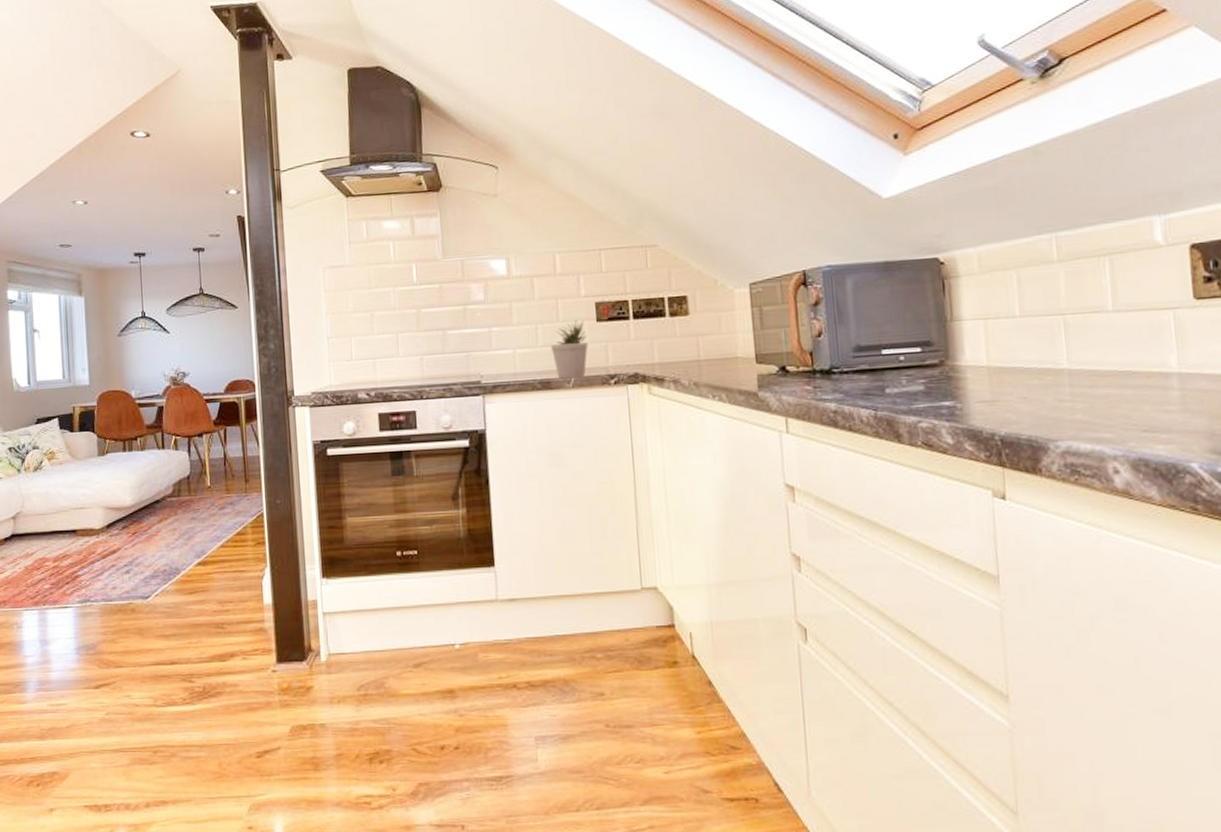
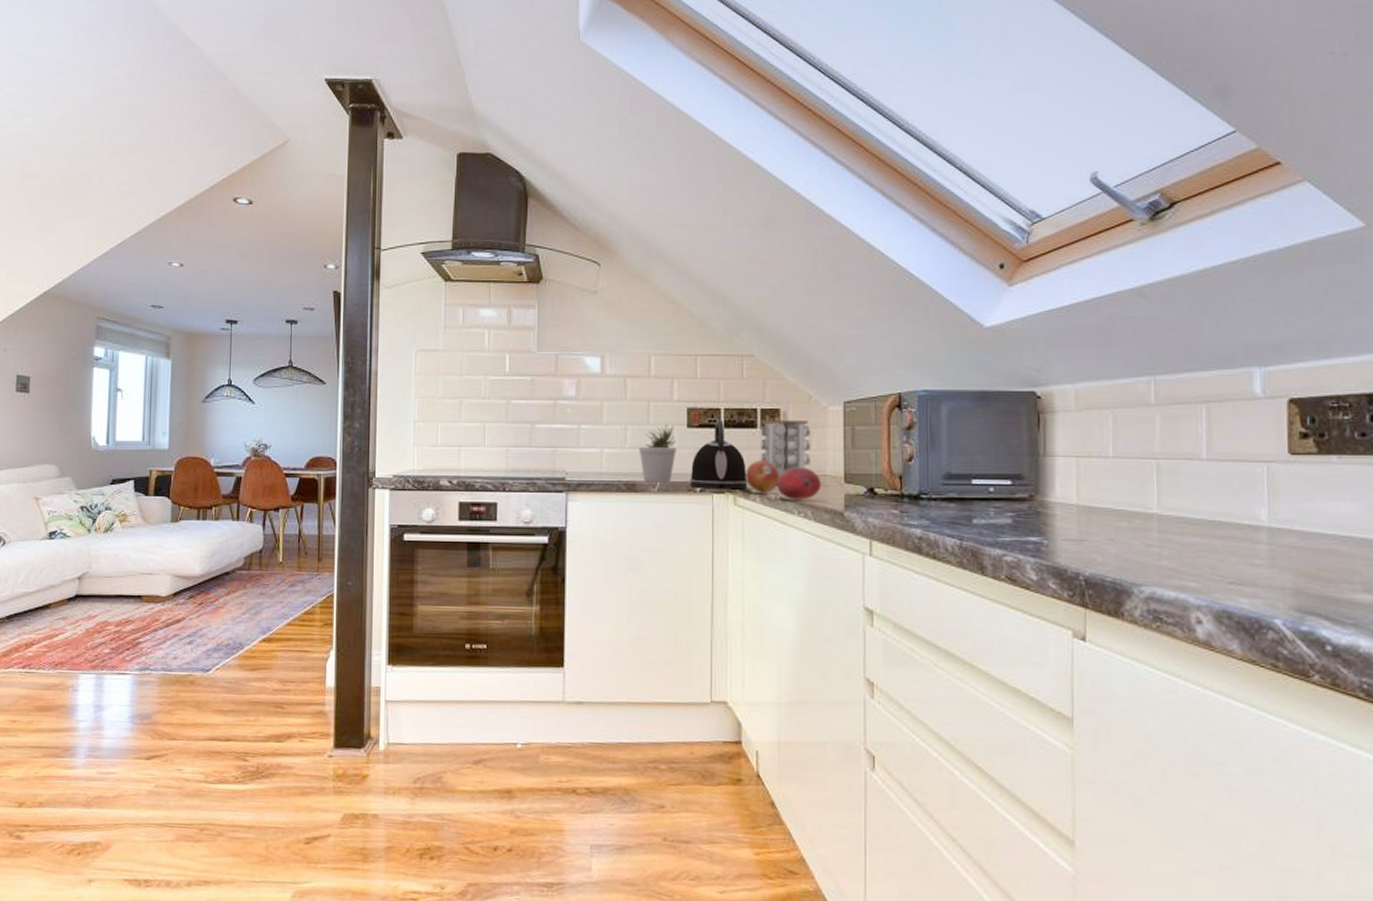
kettle: none [603,310,661,382] -> present [690,419,748,490]
fruit: none [658,347,692,380] -> present [747,460,780,493]
spice rack: none [668,296,721,363] -> present [760,410,810,477]
fruit: none [689,351,734,385] -> present [777,467,821,501]

